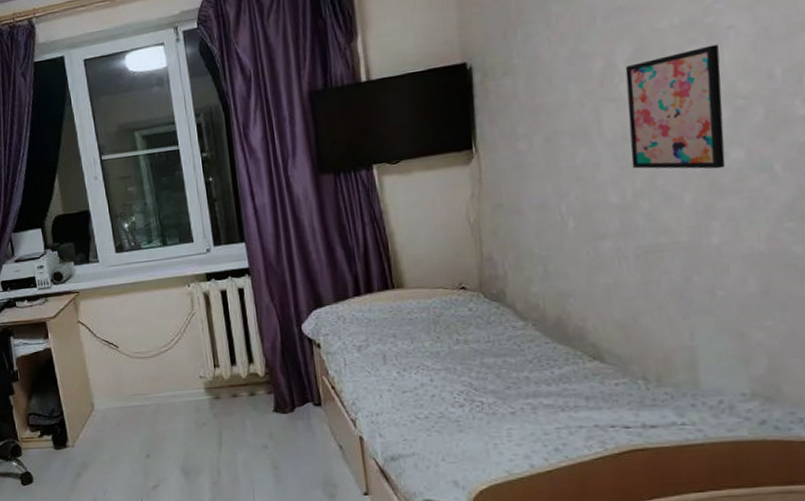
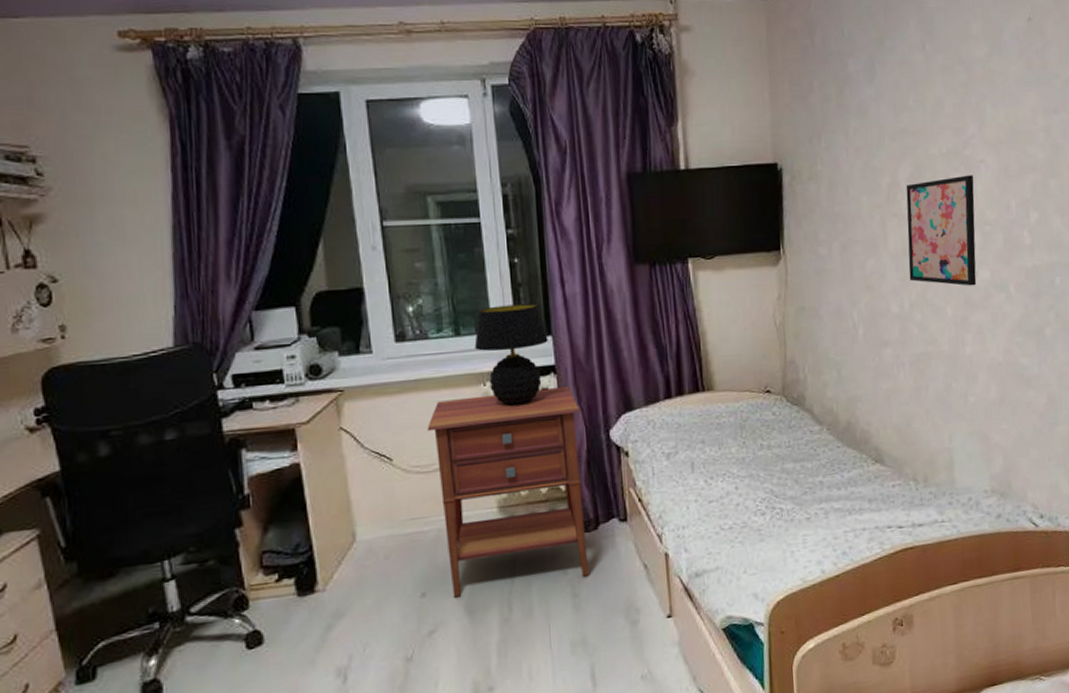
nightstand: none [144,285,288,460] -> present [427,385,589,598]
table lamp: none [179,215,242,304] -> present [474,303,548,407]

